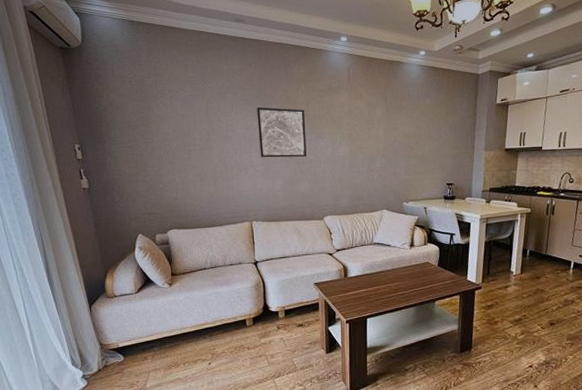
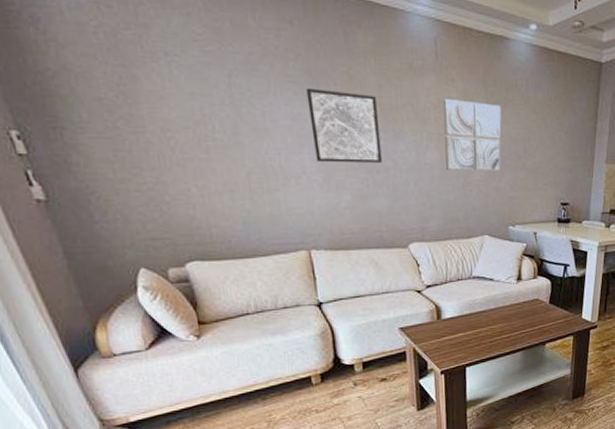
wall art: none [353,108,398,161] -> present [443,98,501,171]

